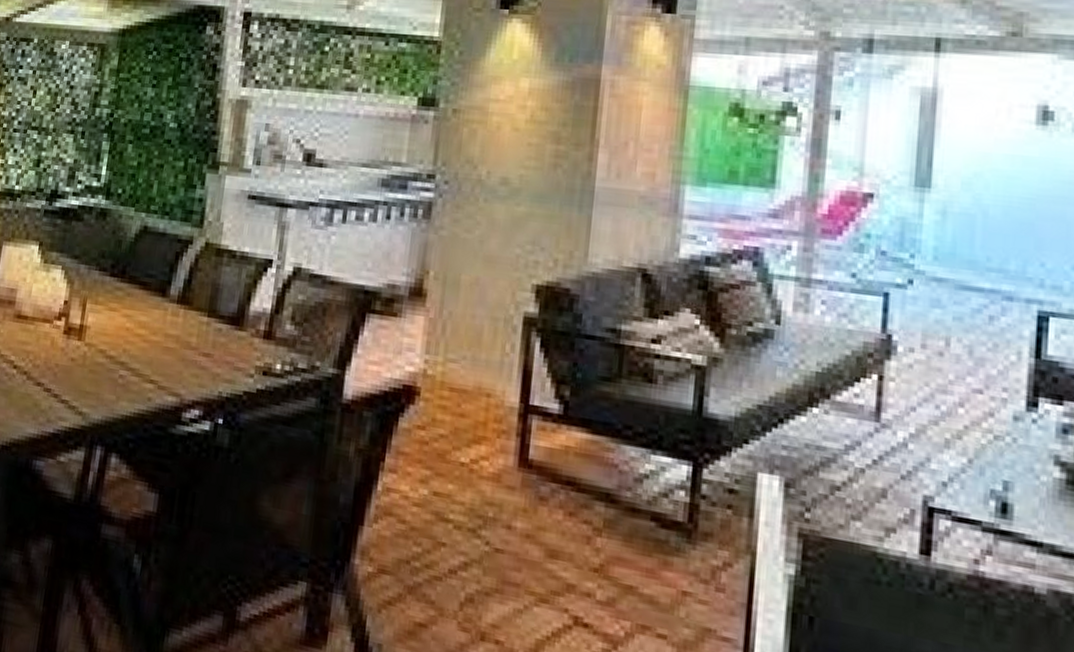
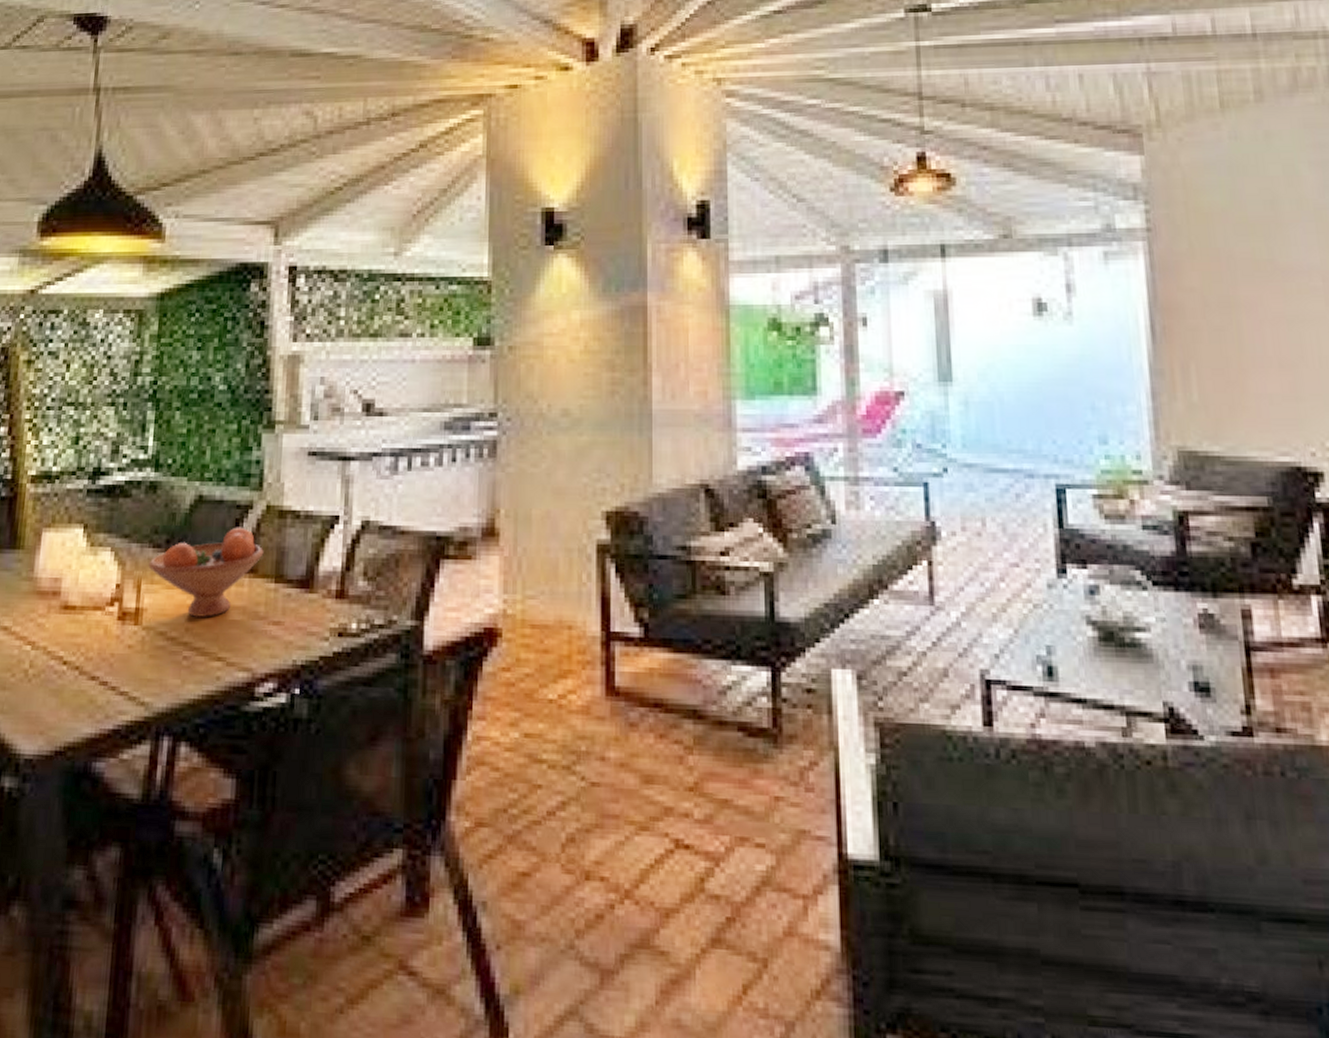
fruit bowl: none [94,260,200,342] -> present [148,527,264,617]

